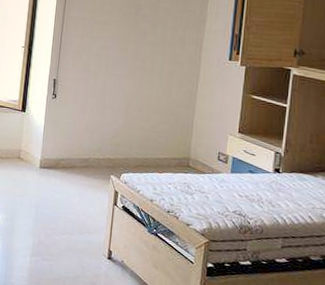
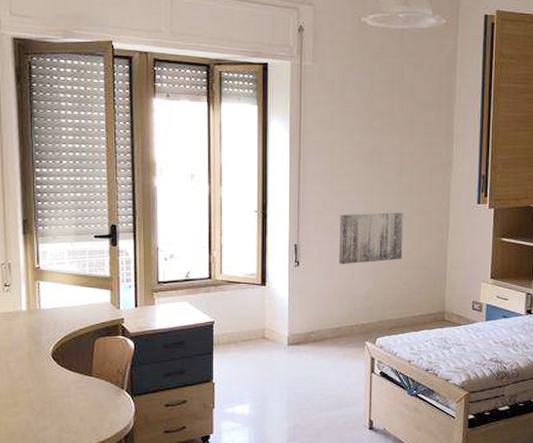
wall art: none [92,57,155,104] -> present [339,212,403,265]

